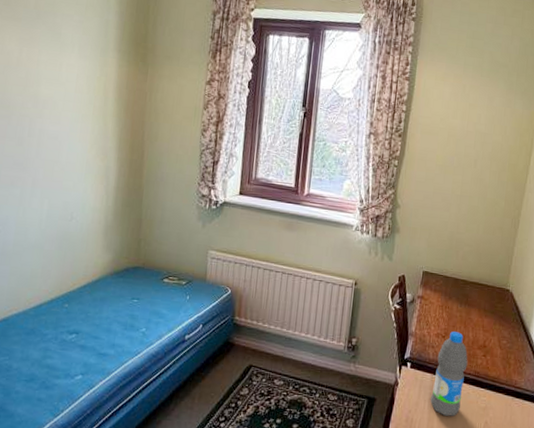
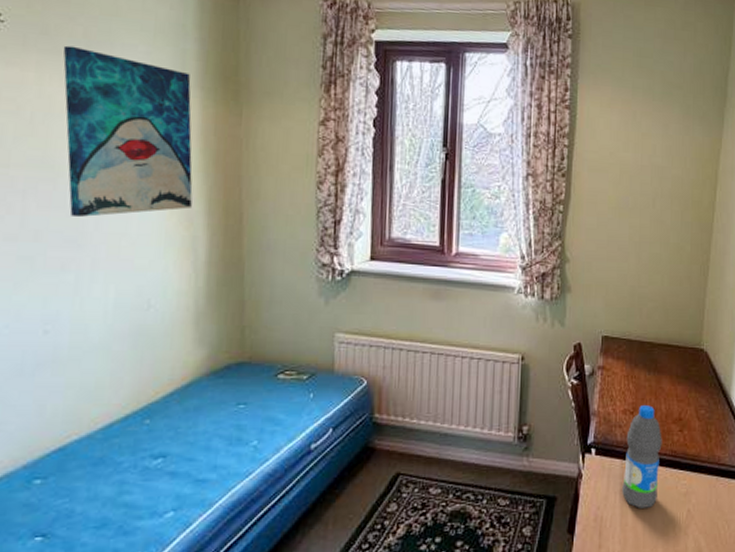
wall art: none [19,14,111,147] -> present [63,45,193,217]

